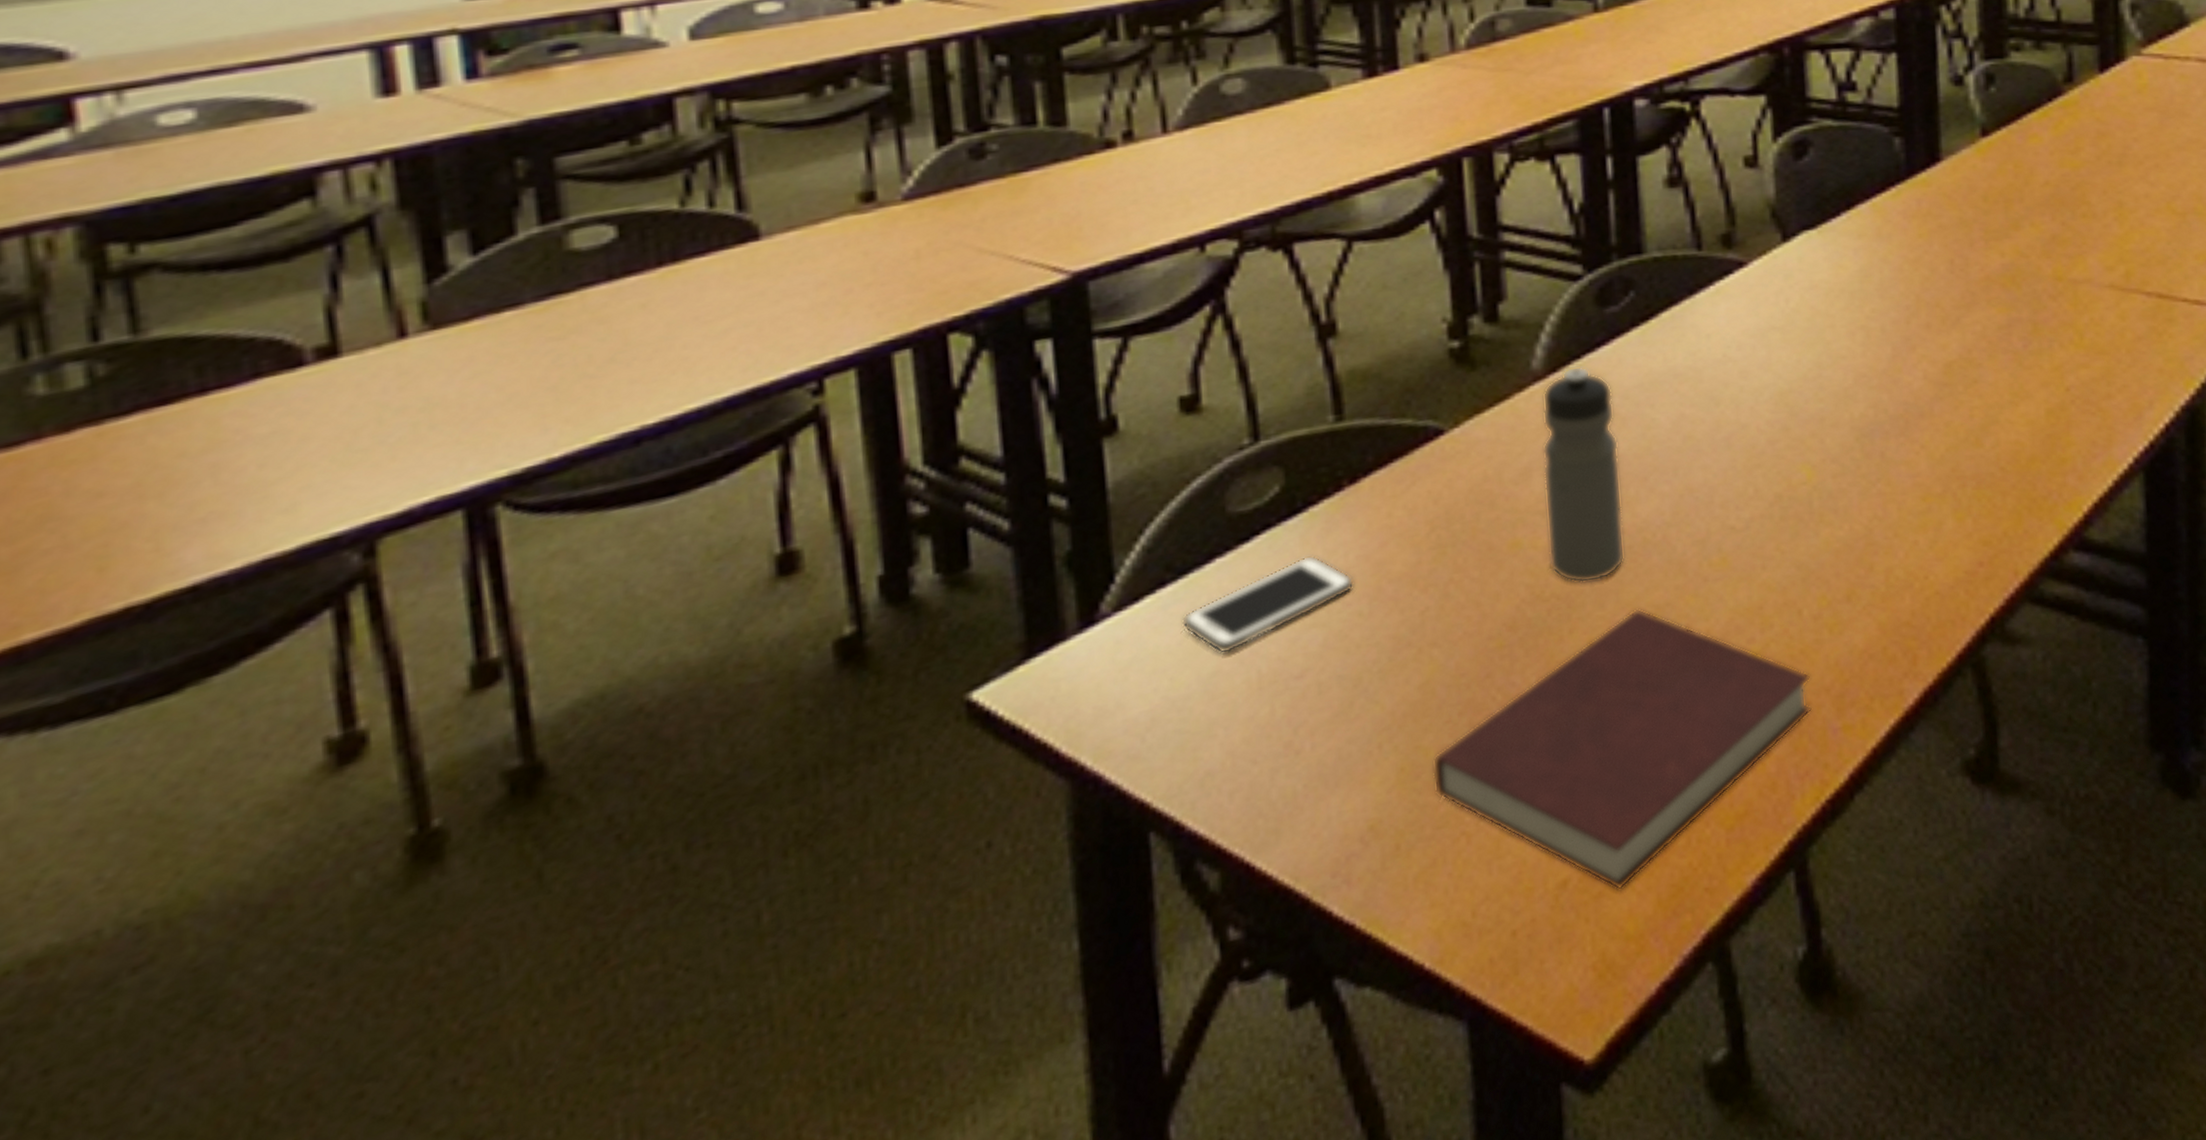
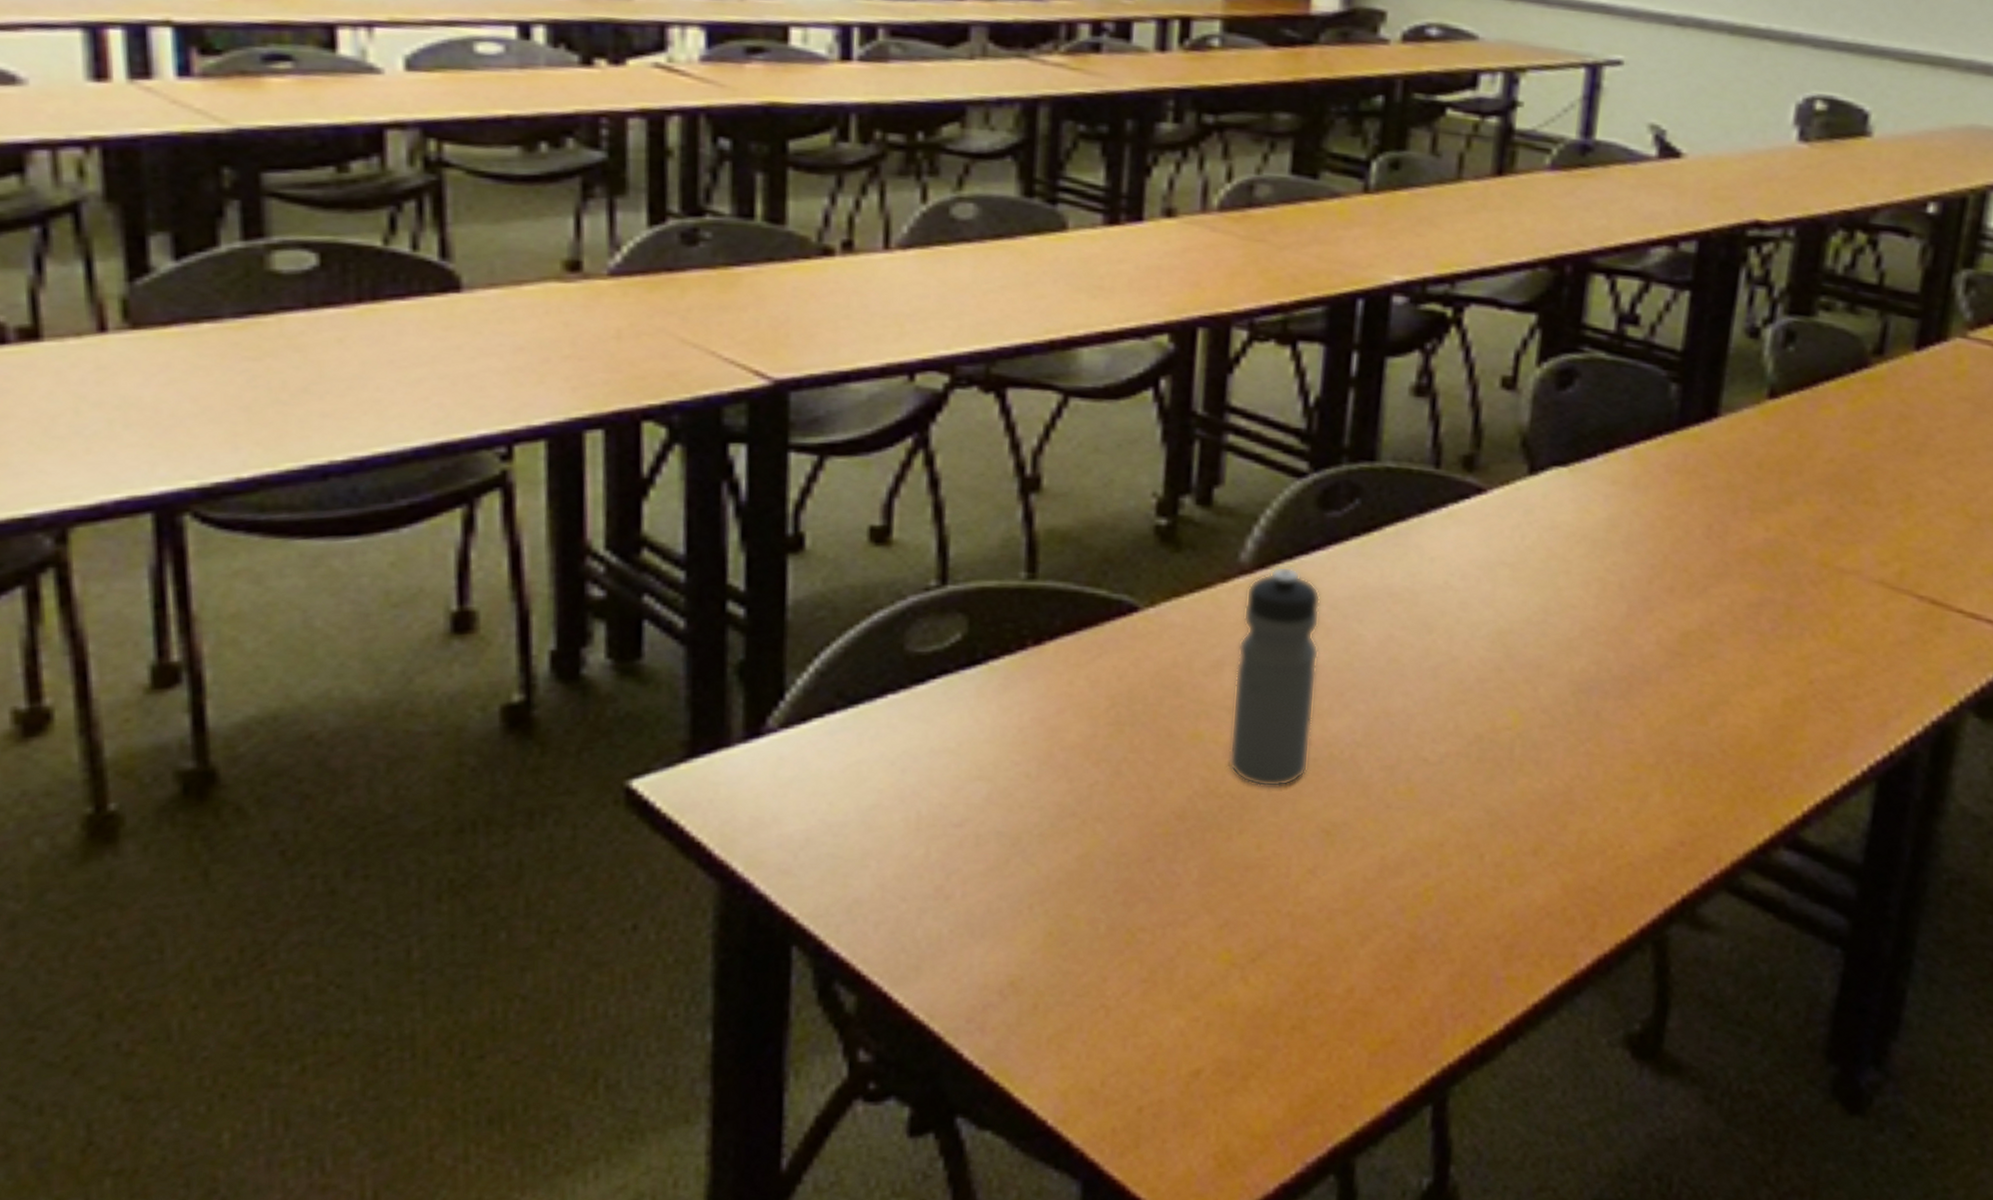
cell phone: present [1181,554,1354,655] -> none [846,708,1026,790]
notebook: present [1432,608,1812,891] -> none [1079,822,1483,1090]

